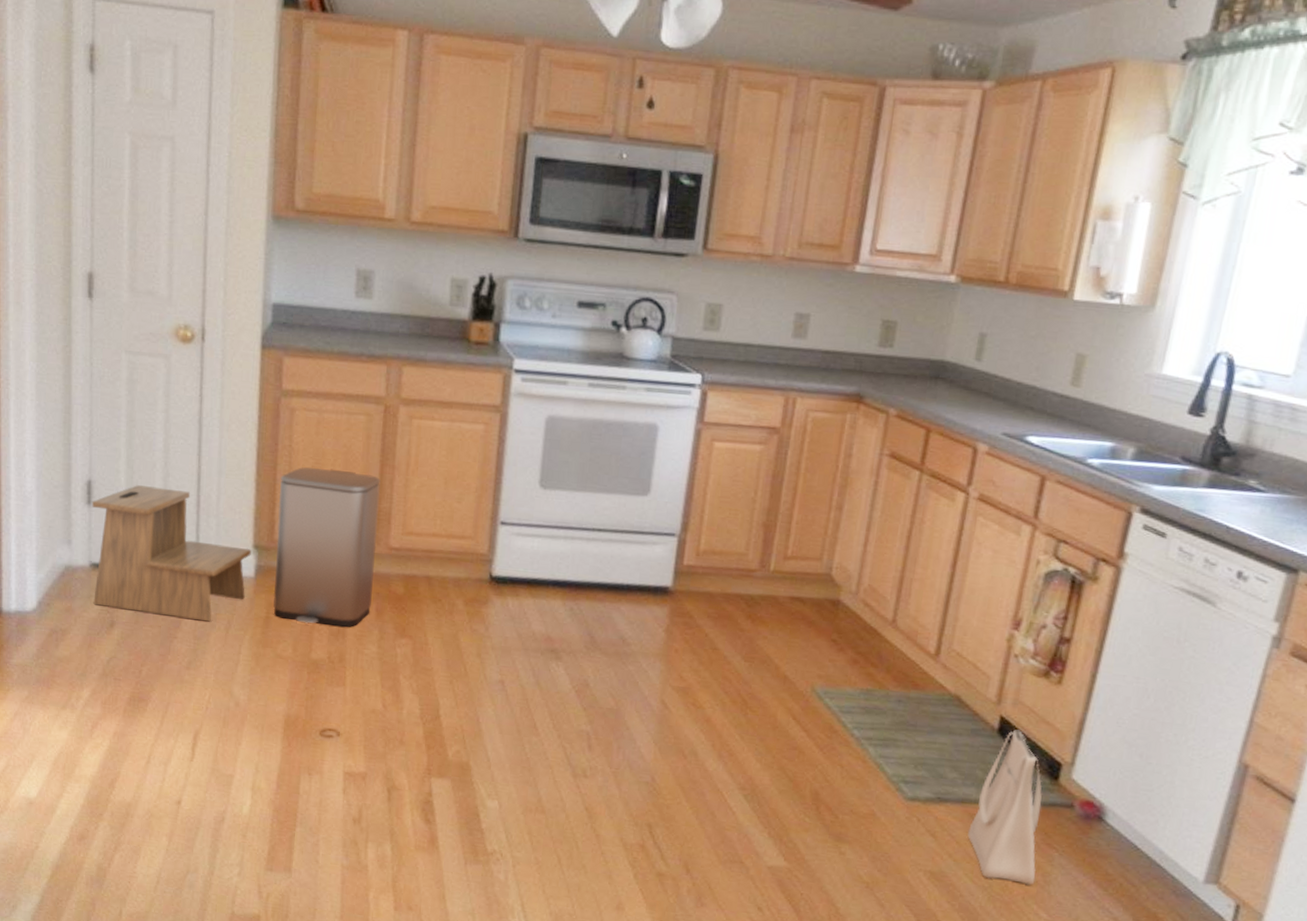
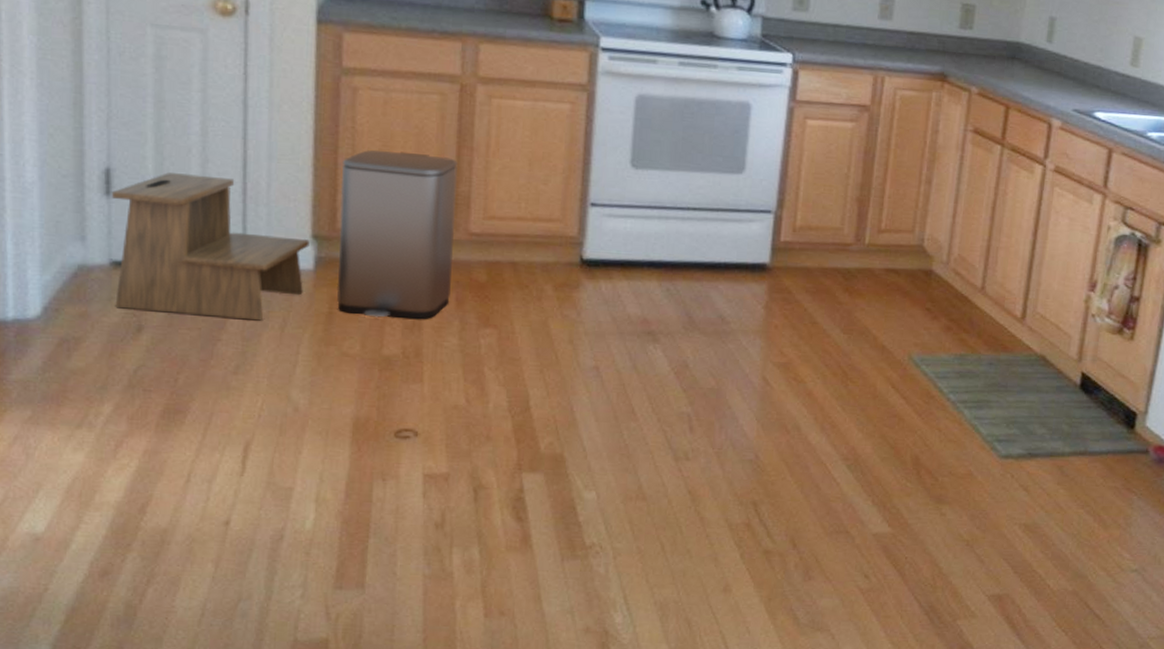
shopping bag: present [967,729,1042,886] -> none [1057,384,1121,529]

